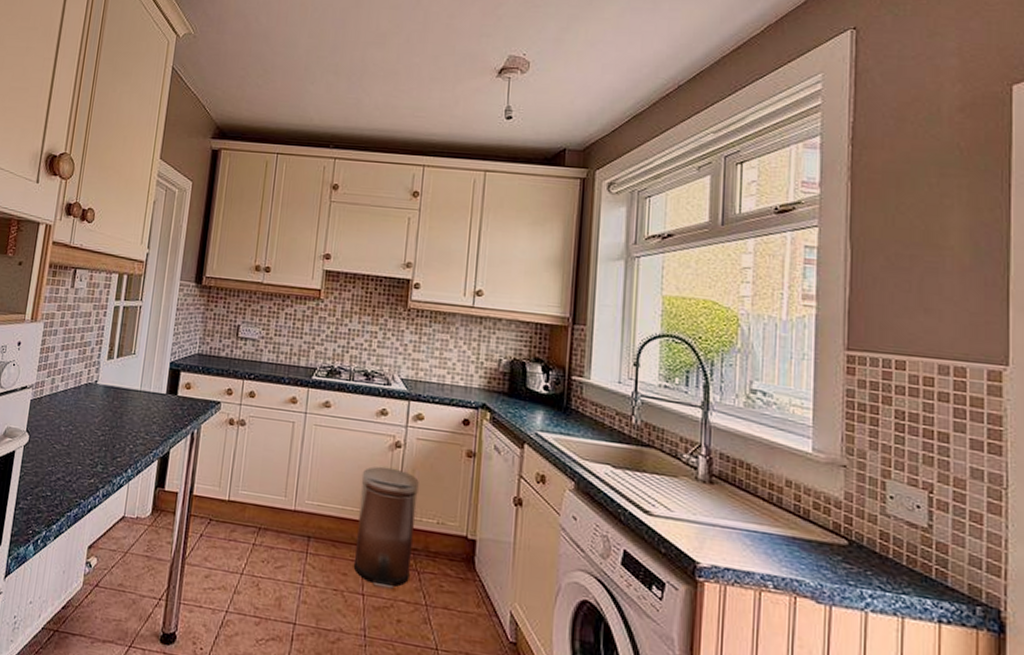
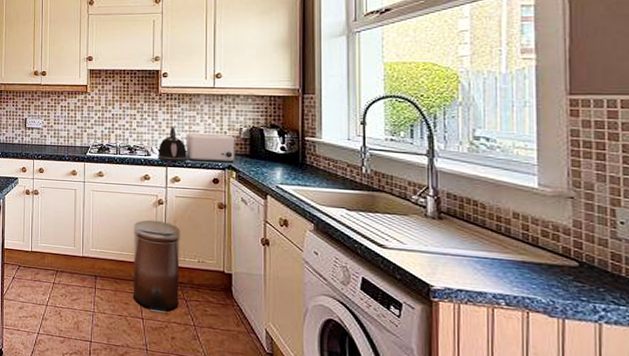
kettle: none [399,350,435,397] -> present [157,126,187,163]
toaster: none [433,361,493,403] -> present [186,134,235,164]

